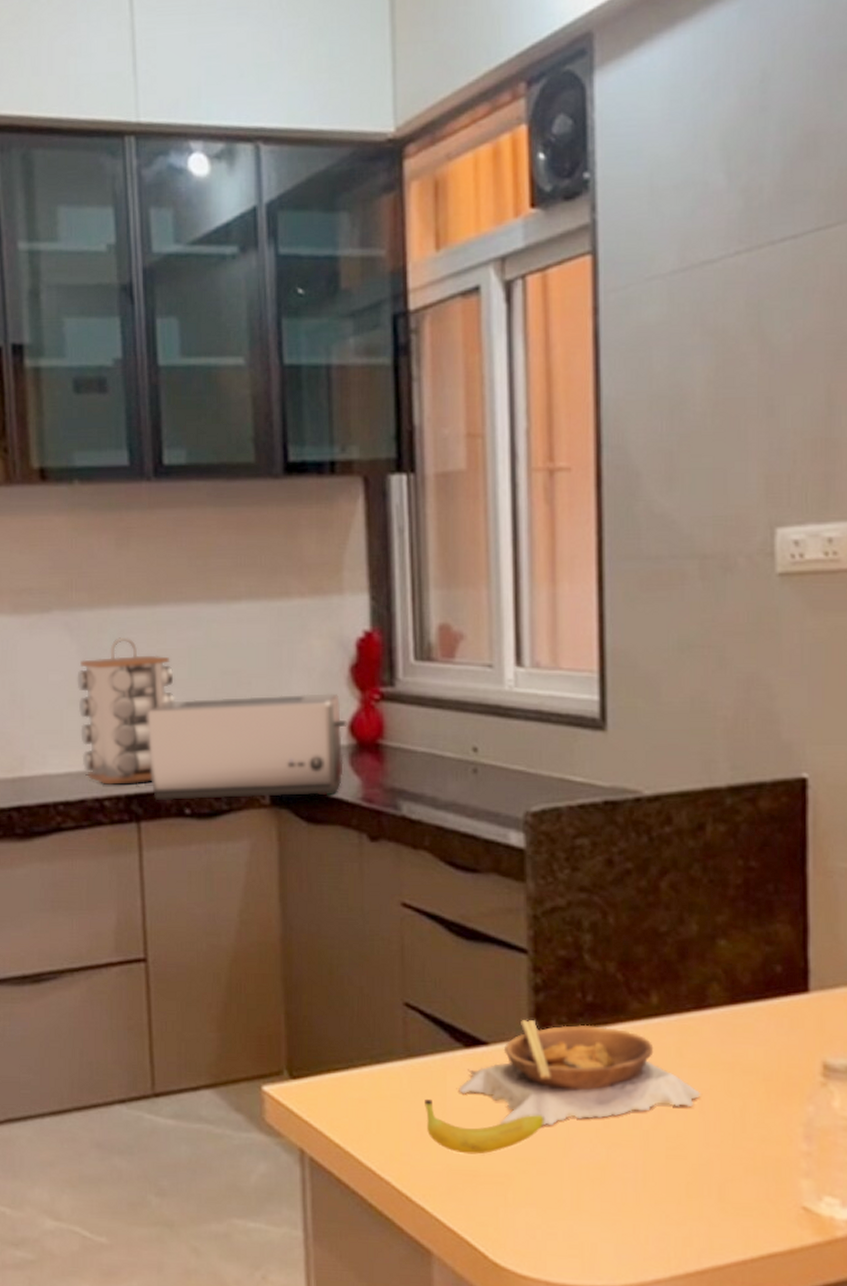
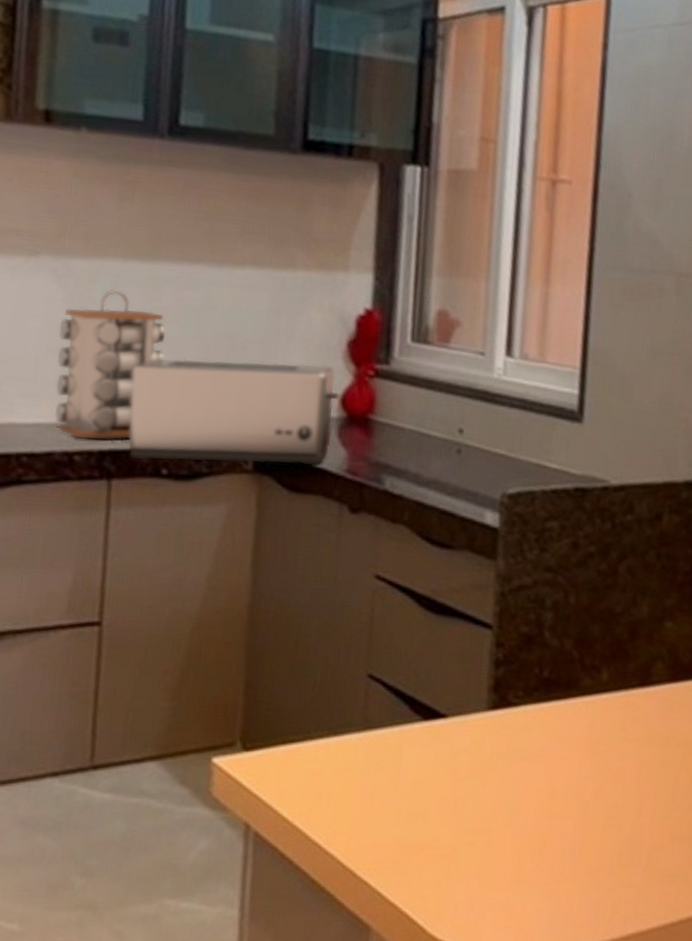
fruit: present [425,1098,544,1155] -> none [378,771,494,827]
soup bowl: present [459,1020,701,1125] -> none [413,693,639,797]

